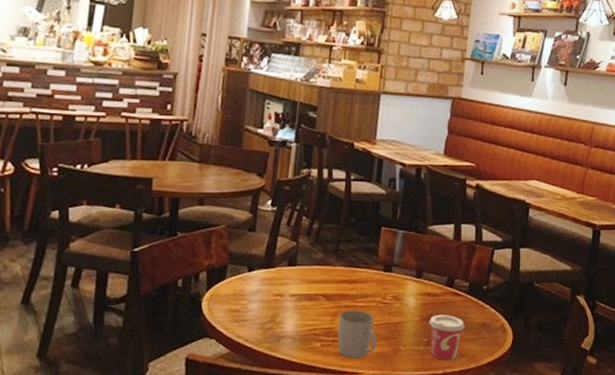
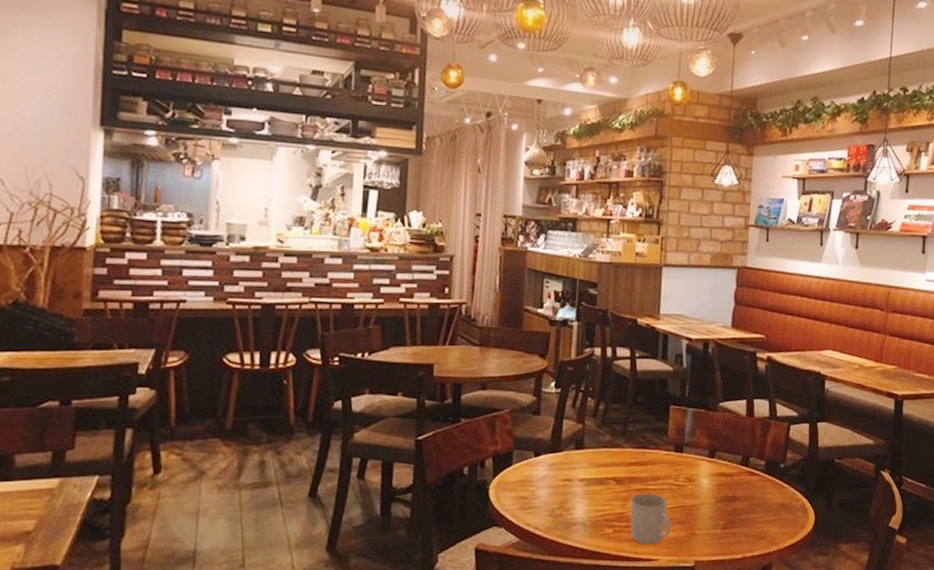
cup: present [429,314,465,360] -> none [725,495,763,543]

